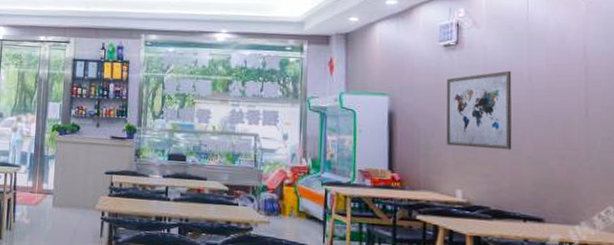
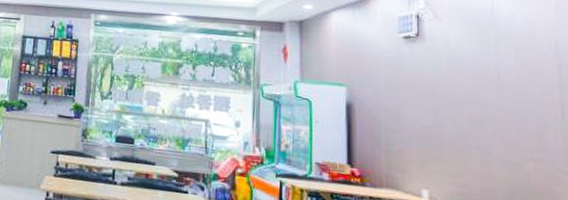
wall art: present [446,70,512,150] -> none [407,65,482,150]

